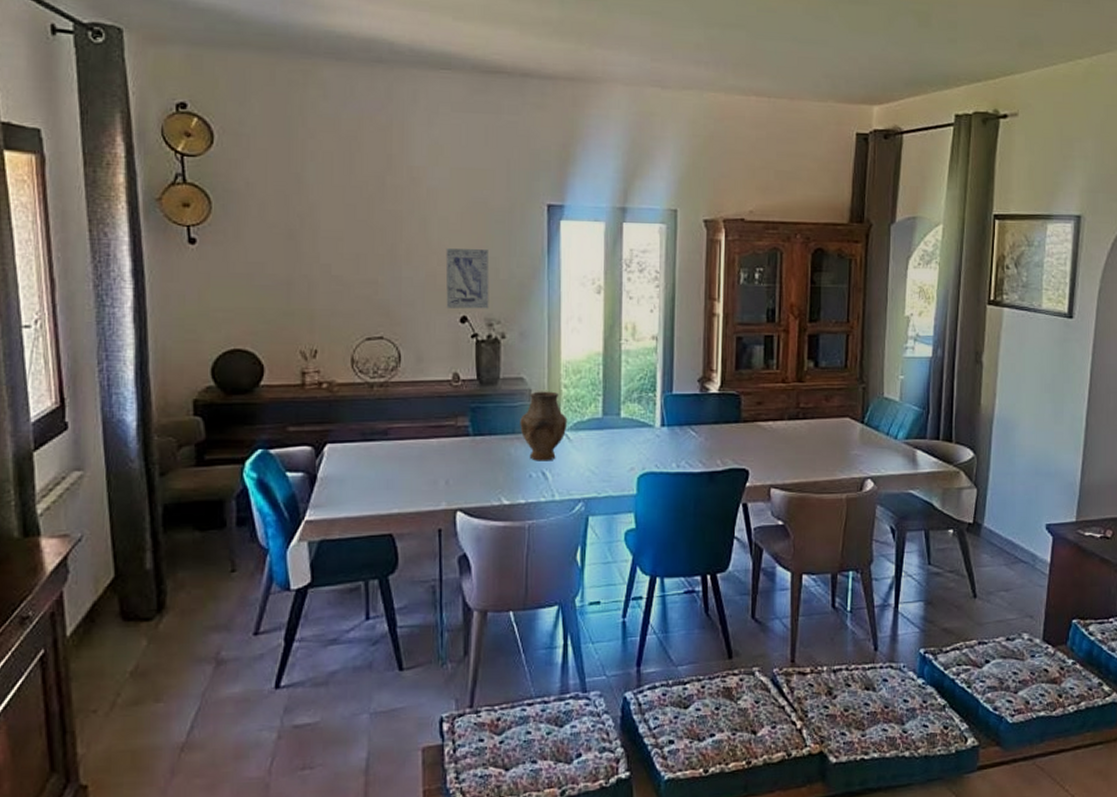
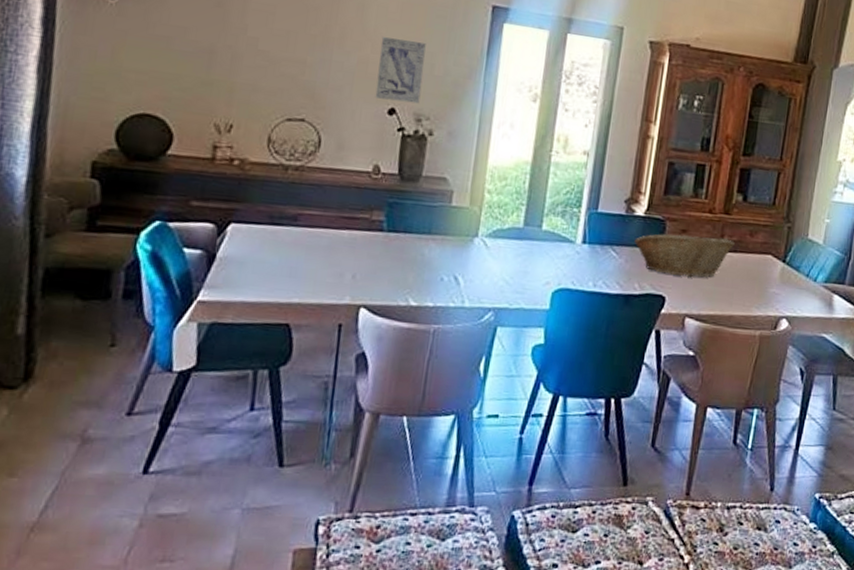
vase: present [520,391,568,461] -> none [437,193,488,266]
fruit basket: none [712,406,811,447] -> present [634,233,735,278]

